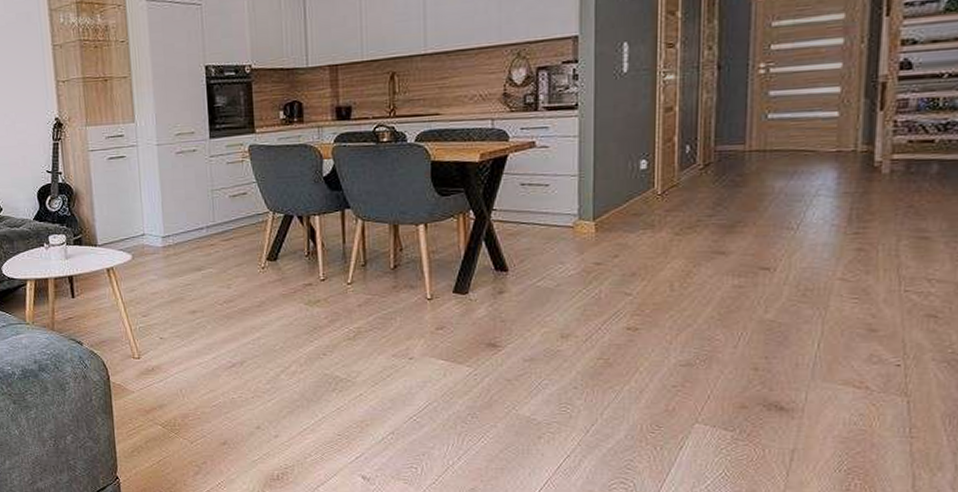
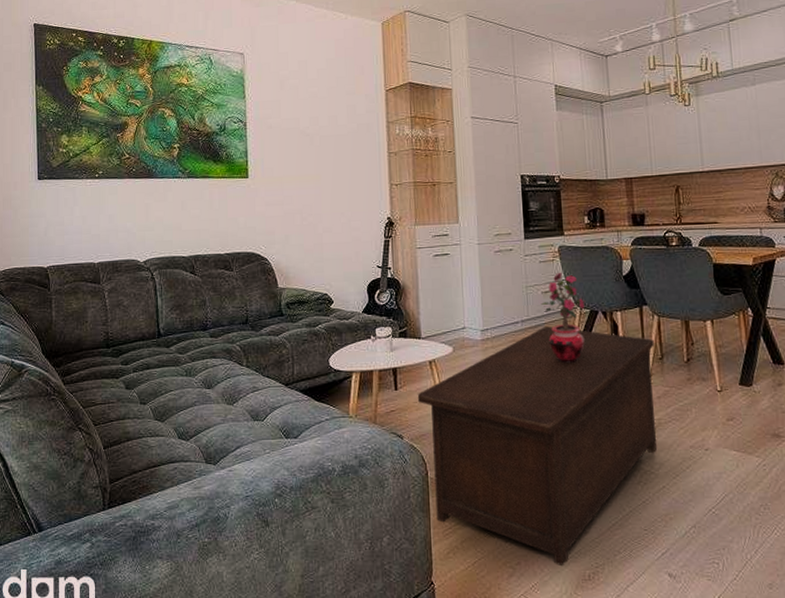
cabinet: none [95,232,357,467] -> present [417,326,657,567]
potted plant: none [228,173,279,271] -> present [541,272,586,364]

